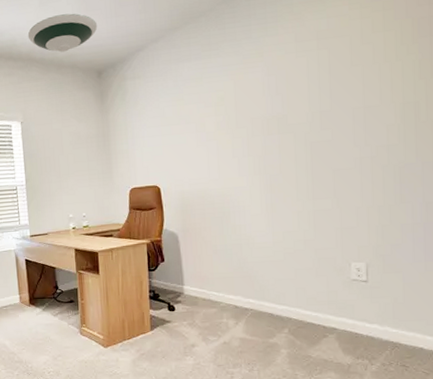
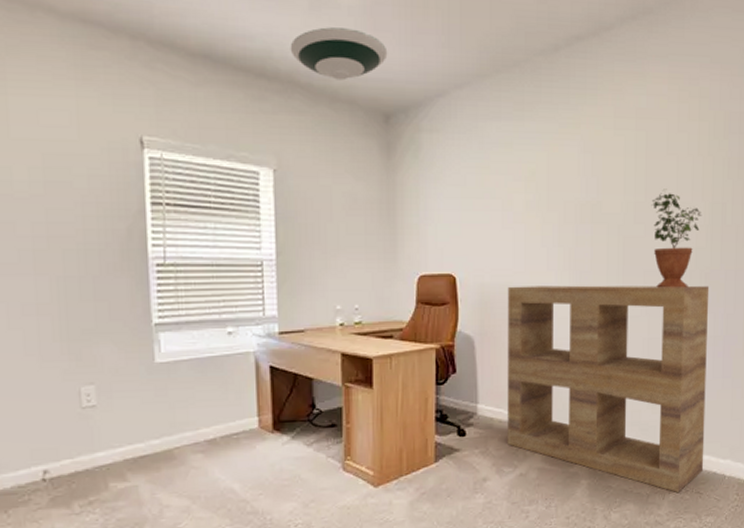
shelving unit: none [204,179,409,365] -> present [507,285,710,493]
potted plant: none [337,96,393,184] -> present [651,189,703,288]

